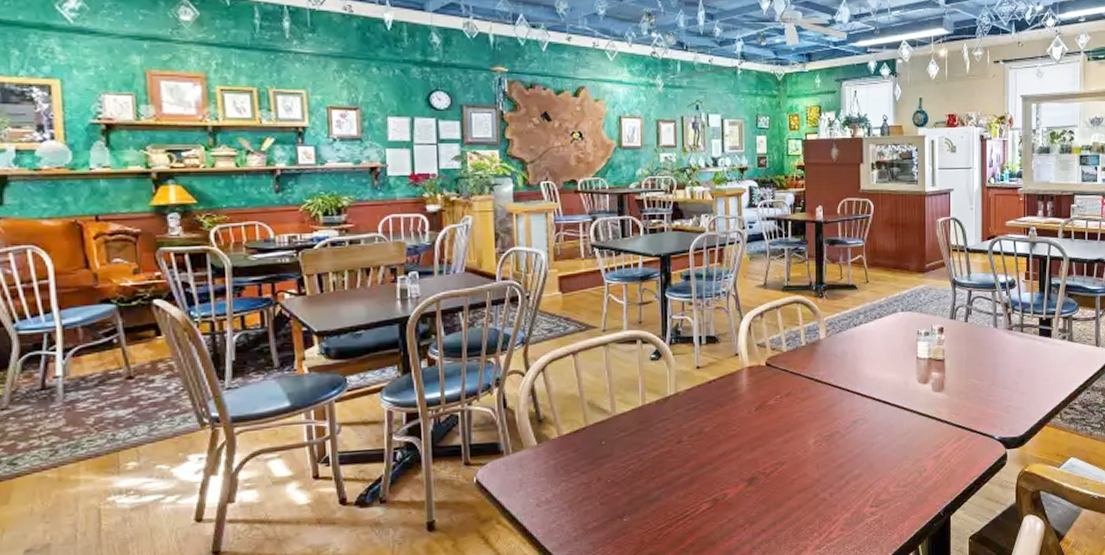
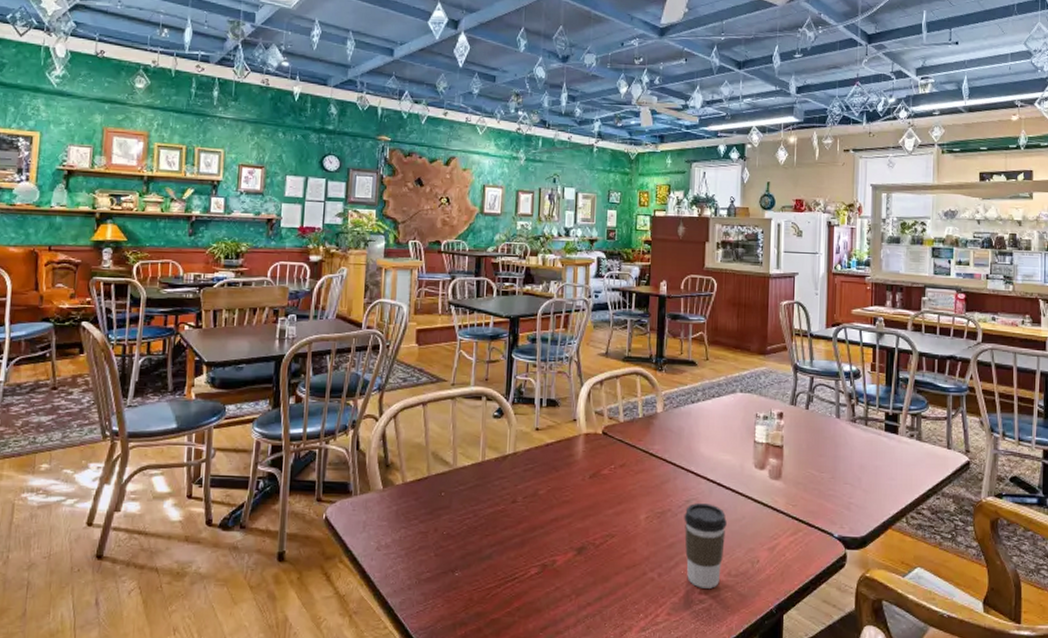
coffee cup: none [852,421,894,502] -> present [684,503,727,589]

